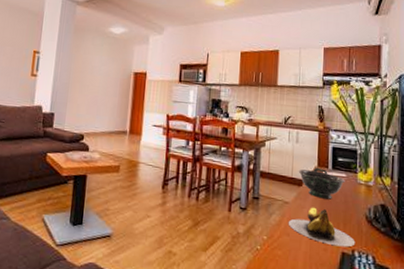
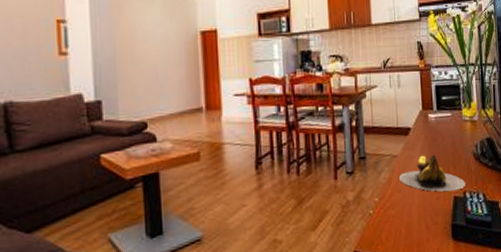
bowl: present [298,167,345,200] -> none [403,111,451,145]

